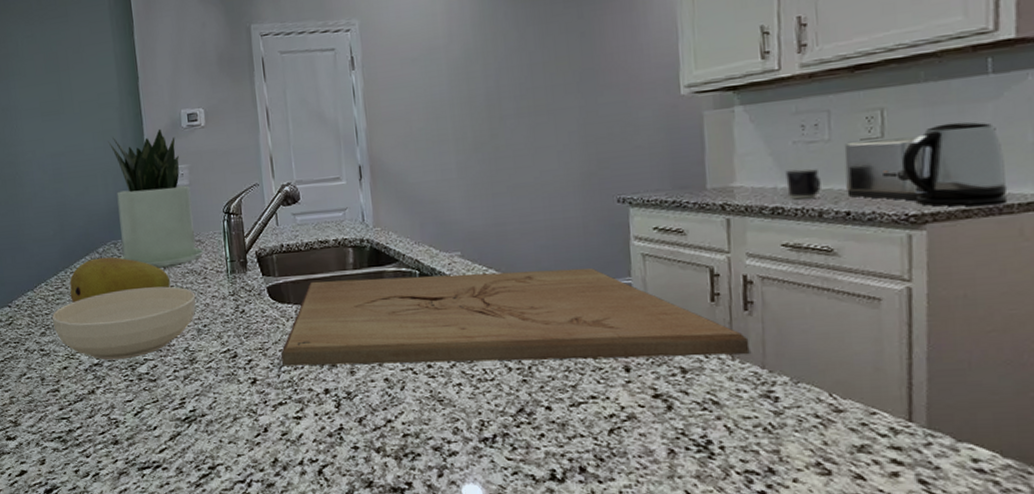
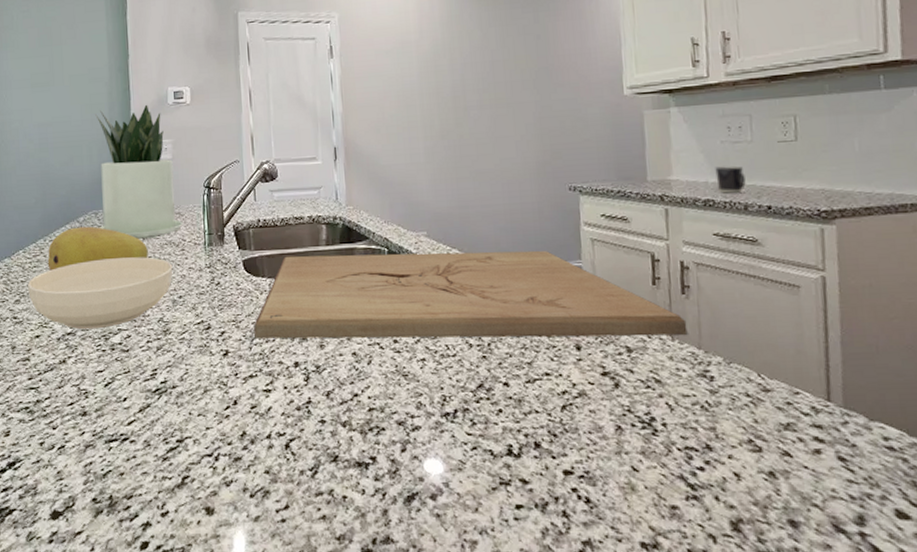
toaster: present [844,136,921,201] -> none [764,141,829,198]
kettle: present [902,121,1008,207] -> none [813,129,903,206]

